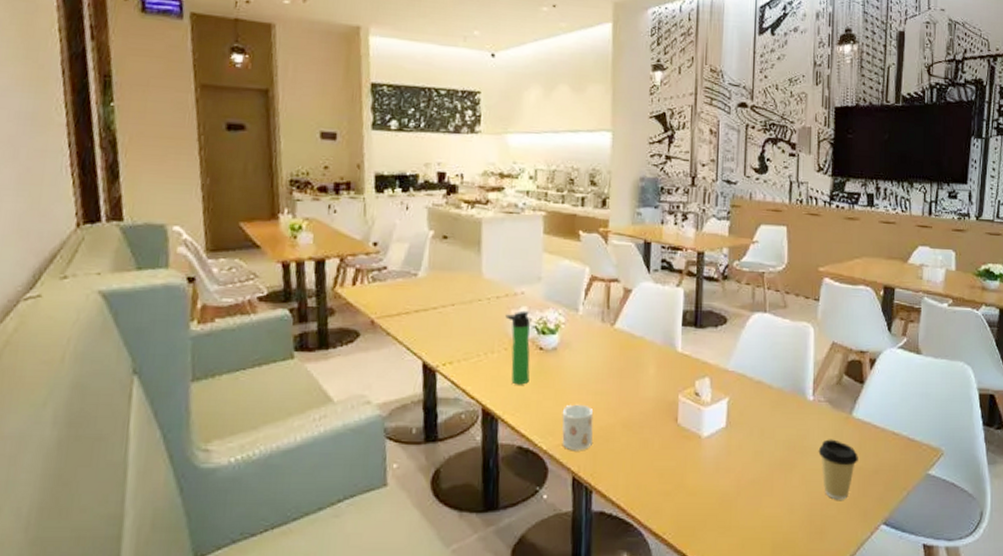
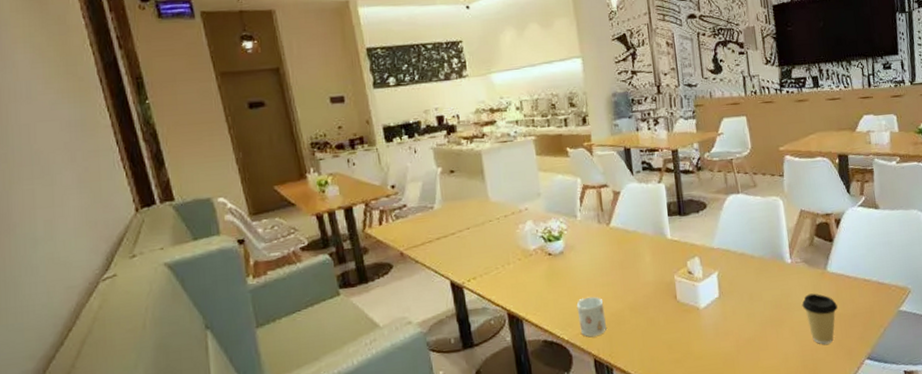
bottle: present [505,310,530,385] -> none [515,223,544,289]

